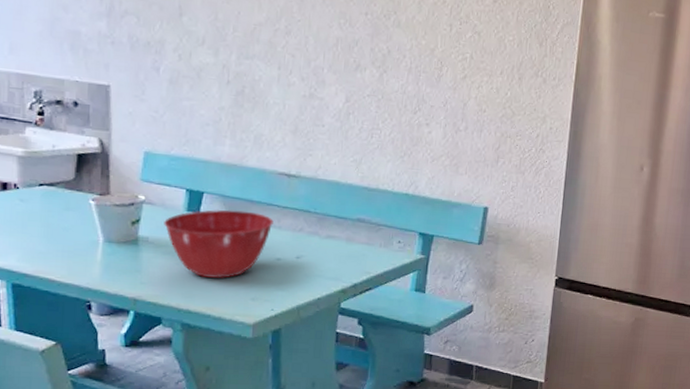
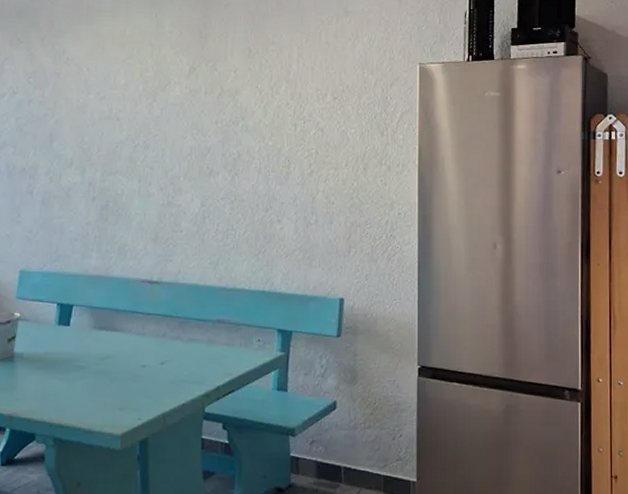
mixing bowl: present [164,210,274,278] -> none [37,320,138,391]

